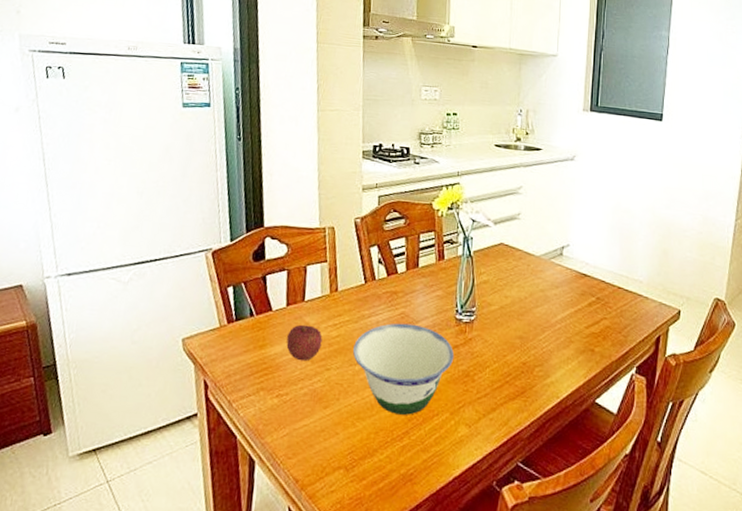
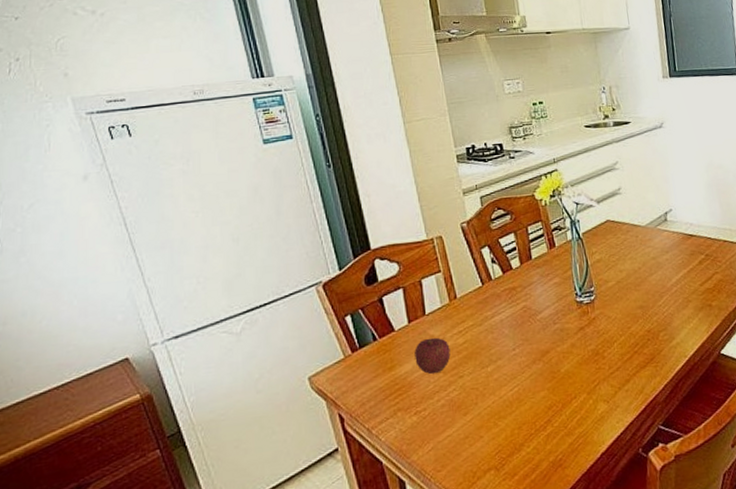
bowl: present [353,323,455,415] -> none [482,315,582,406]

